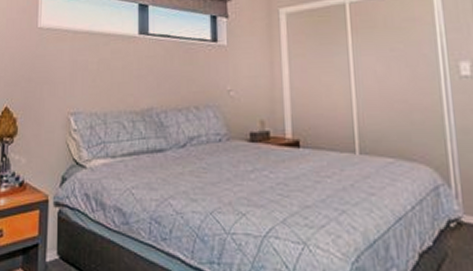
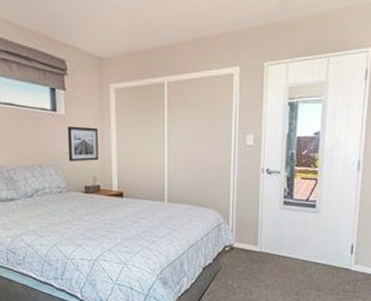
wall art: none [229,58,267,101] -> present [67,126,99,161]

